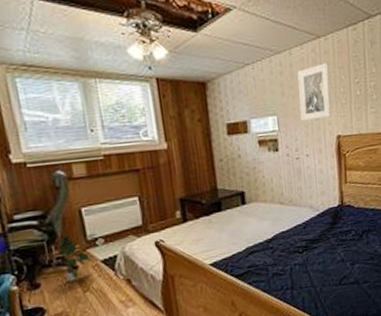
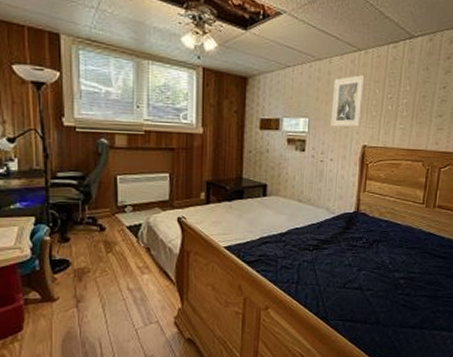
potted plant: present [47,235,91,282] -> none [80,198,118,242]

